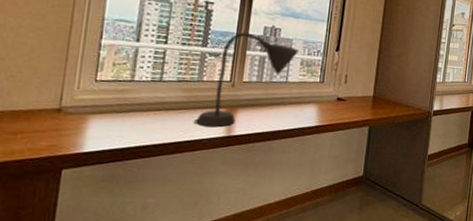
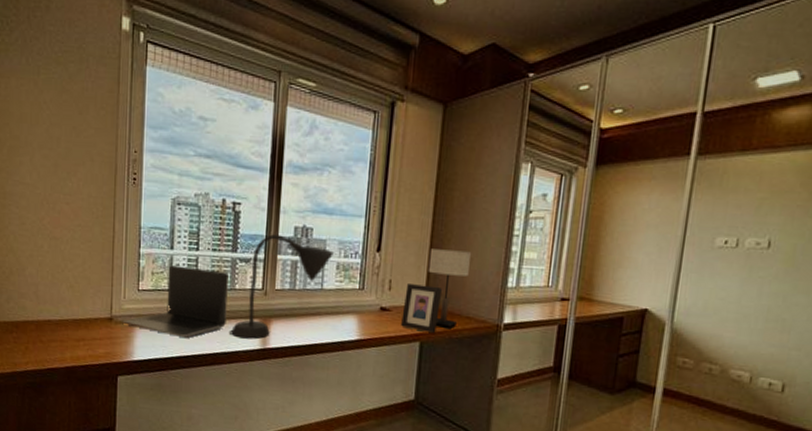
laptop computer: none [73,57,197,128] -> present [122,265,229,338]
picture frame: none [354,78,388,120] -> present [401,284,443,334]
table lamp: none [377,50,411,116] -> present [428,249,472,330]

